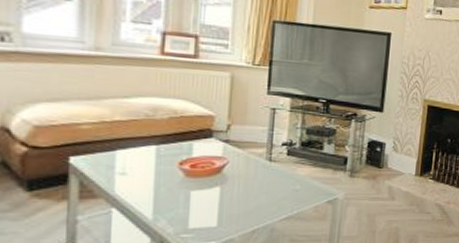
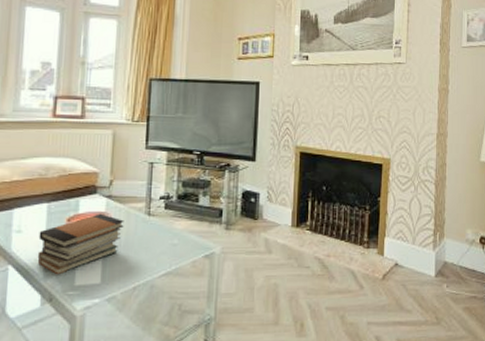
book stack: none [145,158,243,218] -> present [37,213,124,275]

